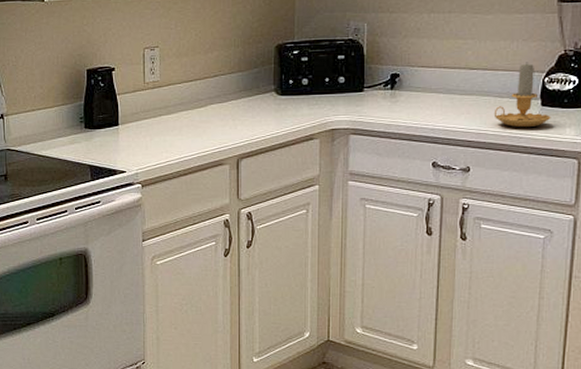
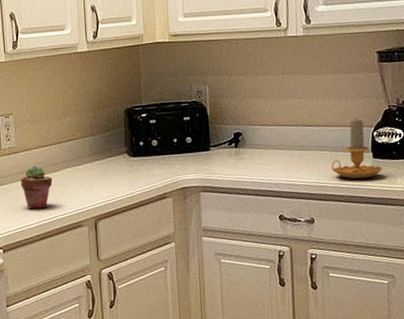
potted succulent: none [162,101,196,145] -> present [20,165,53,209]

